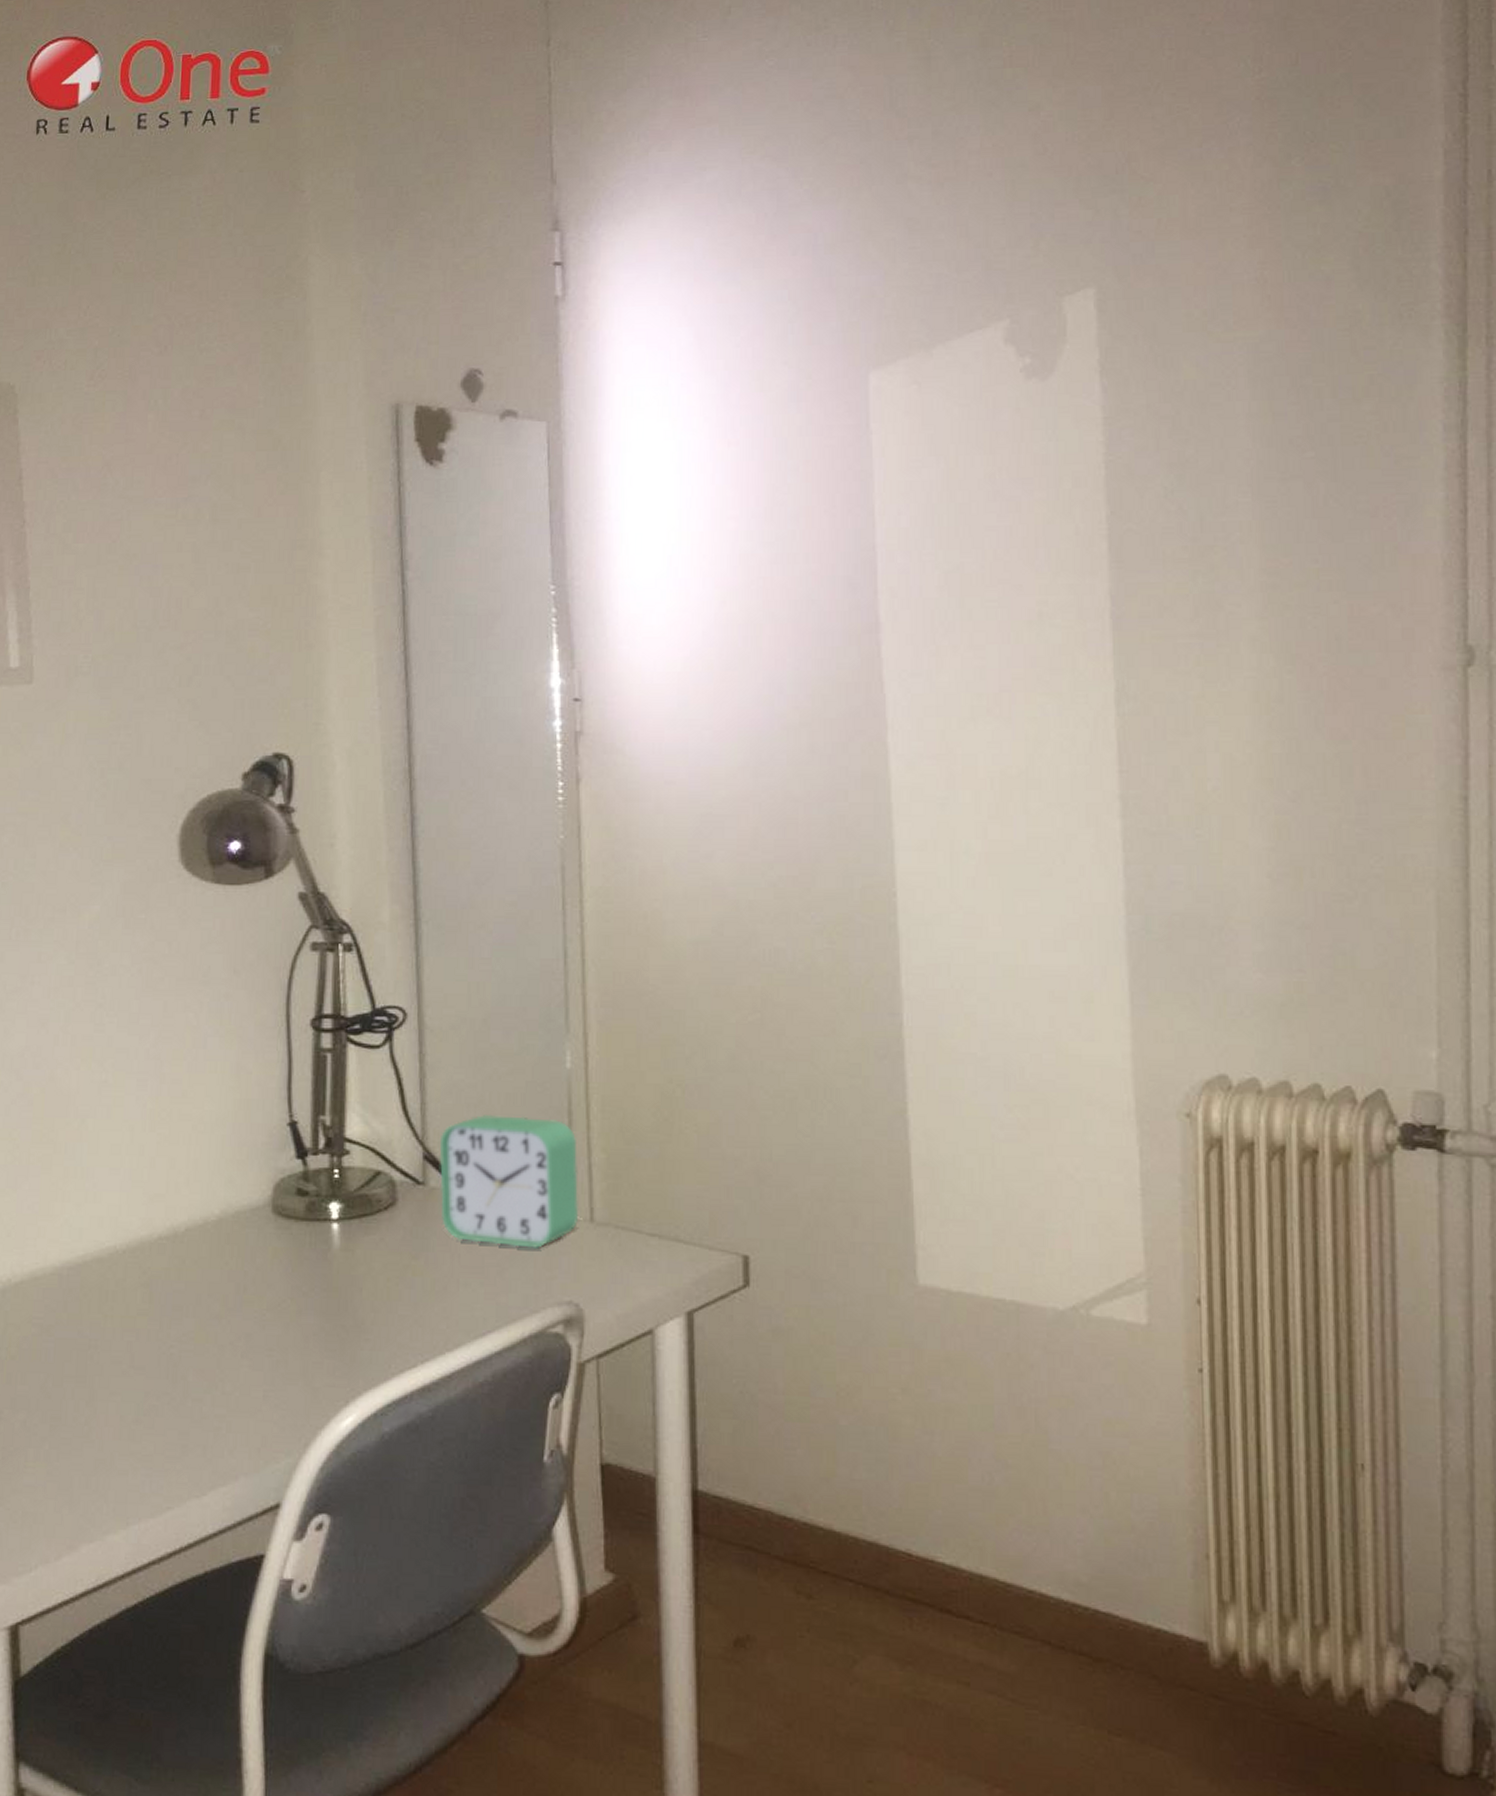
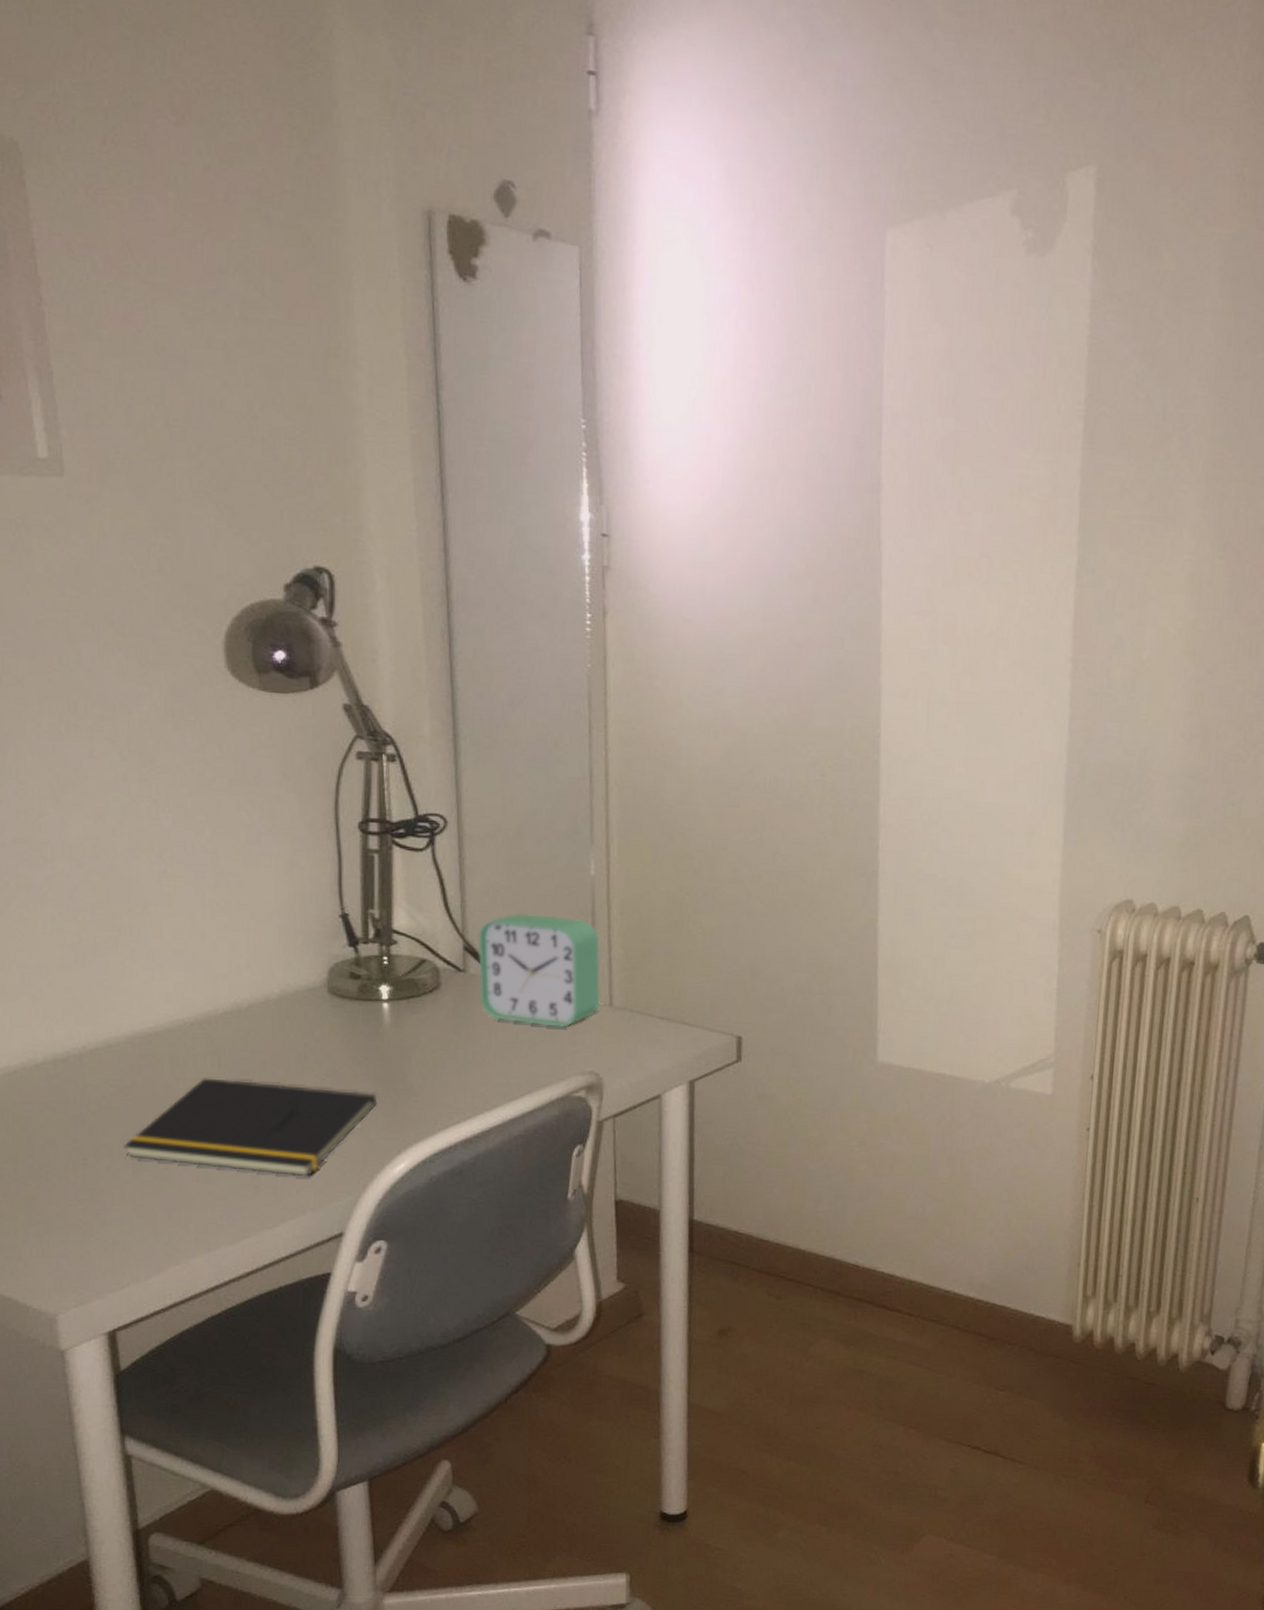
notepad: none [42,1314,323,1434] -> present [124,1078,377,1177]

